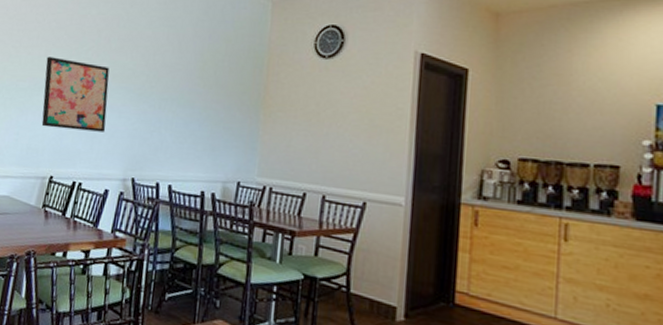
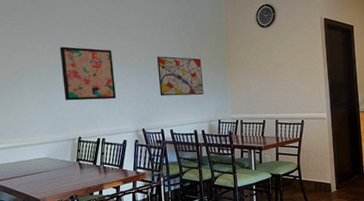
wall art: none [162,82,226,143] -> present [156,56,204,96]

